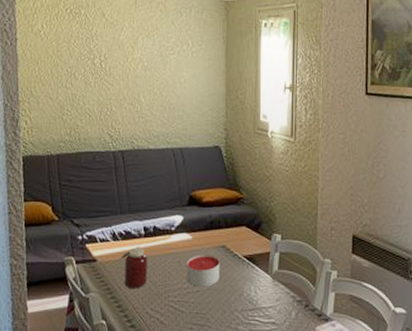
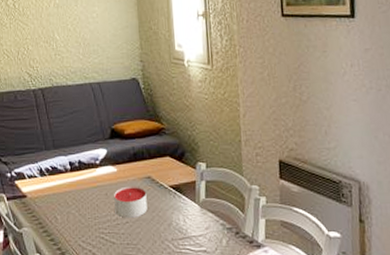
jar: present [116,244,148,289] -> none [45,179,77,223]

